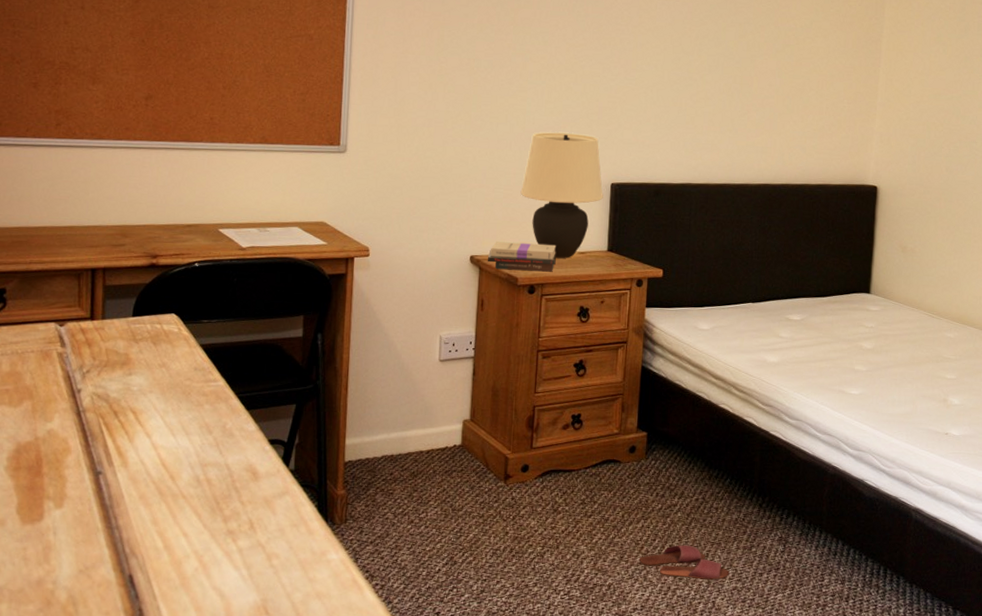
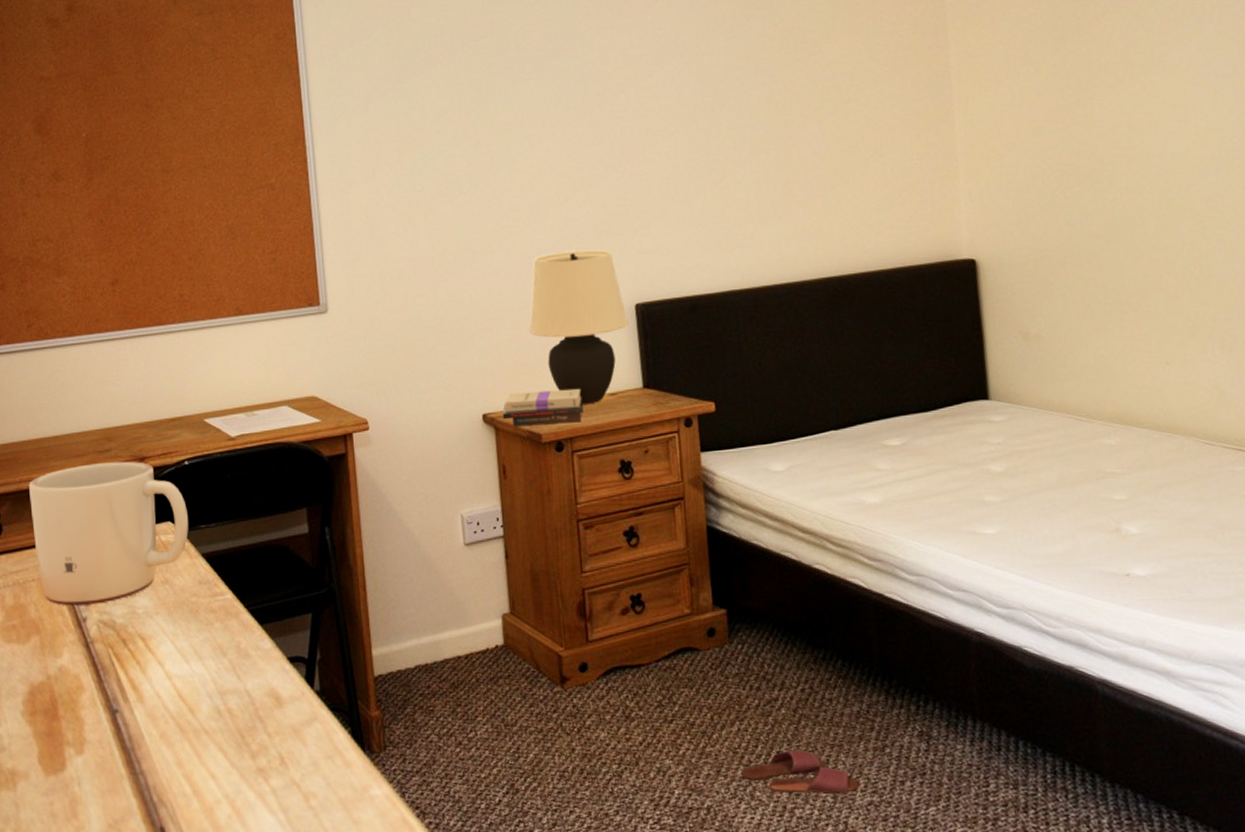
mug: none [38,255,193,379] -> present [29,461,189,606]

